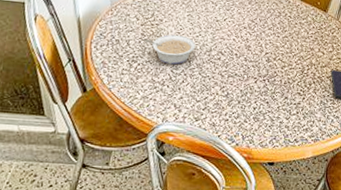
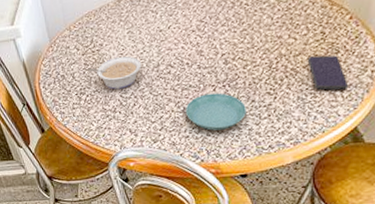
saucer: none [228,84,280,119] -> present [185,92,246,131]

